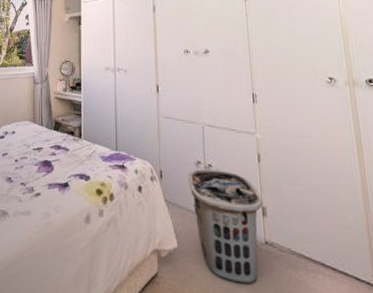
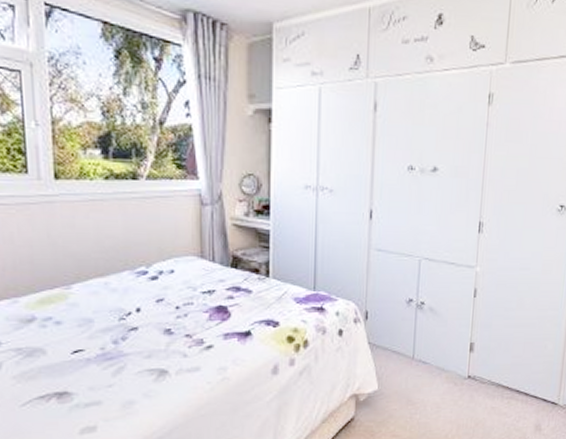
clothes hamper: present [188,169,263,284] -> none [397,308,472,417]

